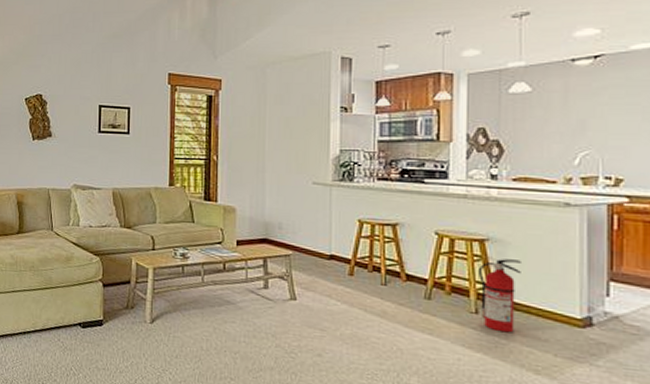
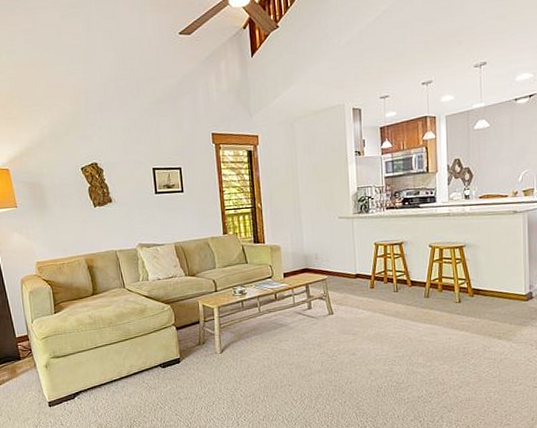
fire extinguisher: present [477,259,521,333] -> none [459,258,487,313]

